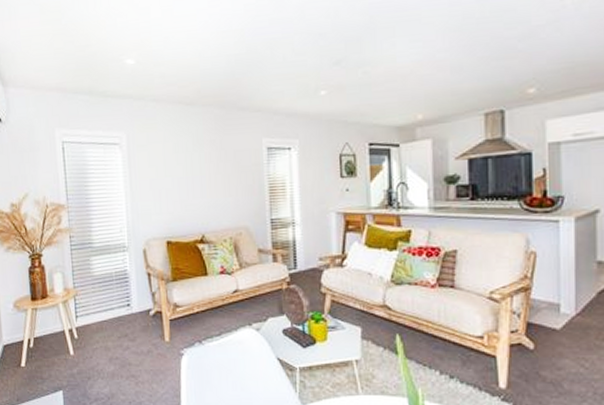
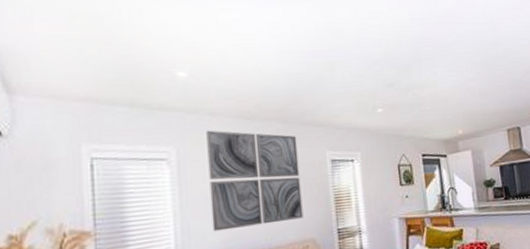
wall art: none [151,116,238,213] -> present [206,130,304,232]

